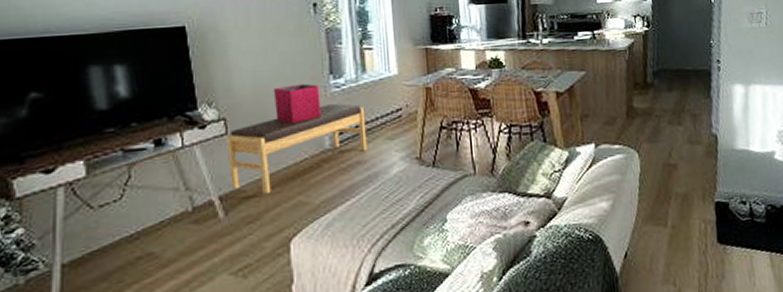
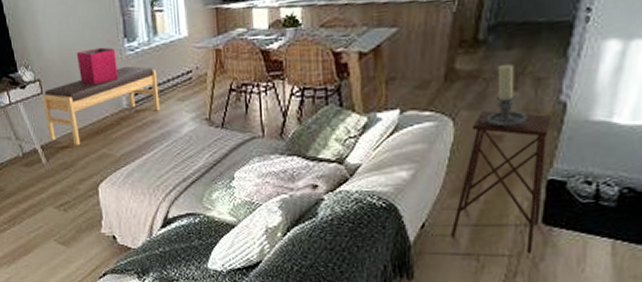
side table: none [649,142,716,274] -> present [451,109,551,254]
candle holder: none [655,103,692,157] -> present [477,63,528,127]

